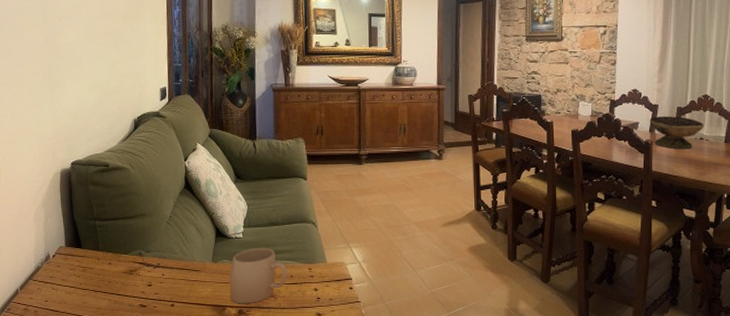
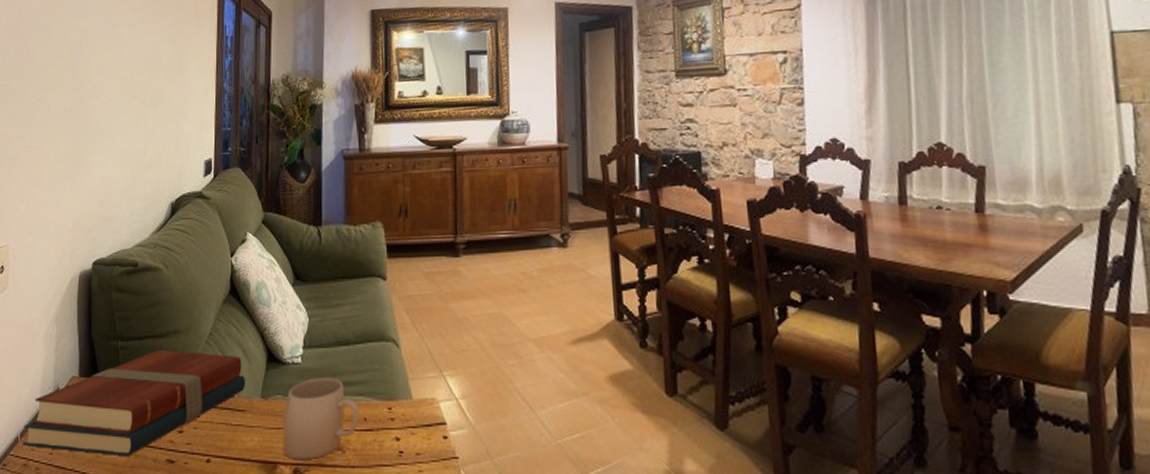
books: none [22,227,200,302] -> present [22,349,246,455]
decorative bowl: present [649,116,704,148] -> none [858,175,941,223]

